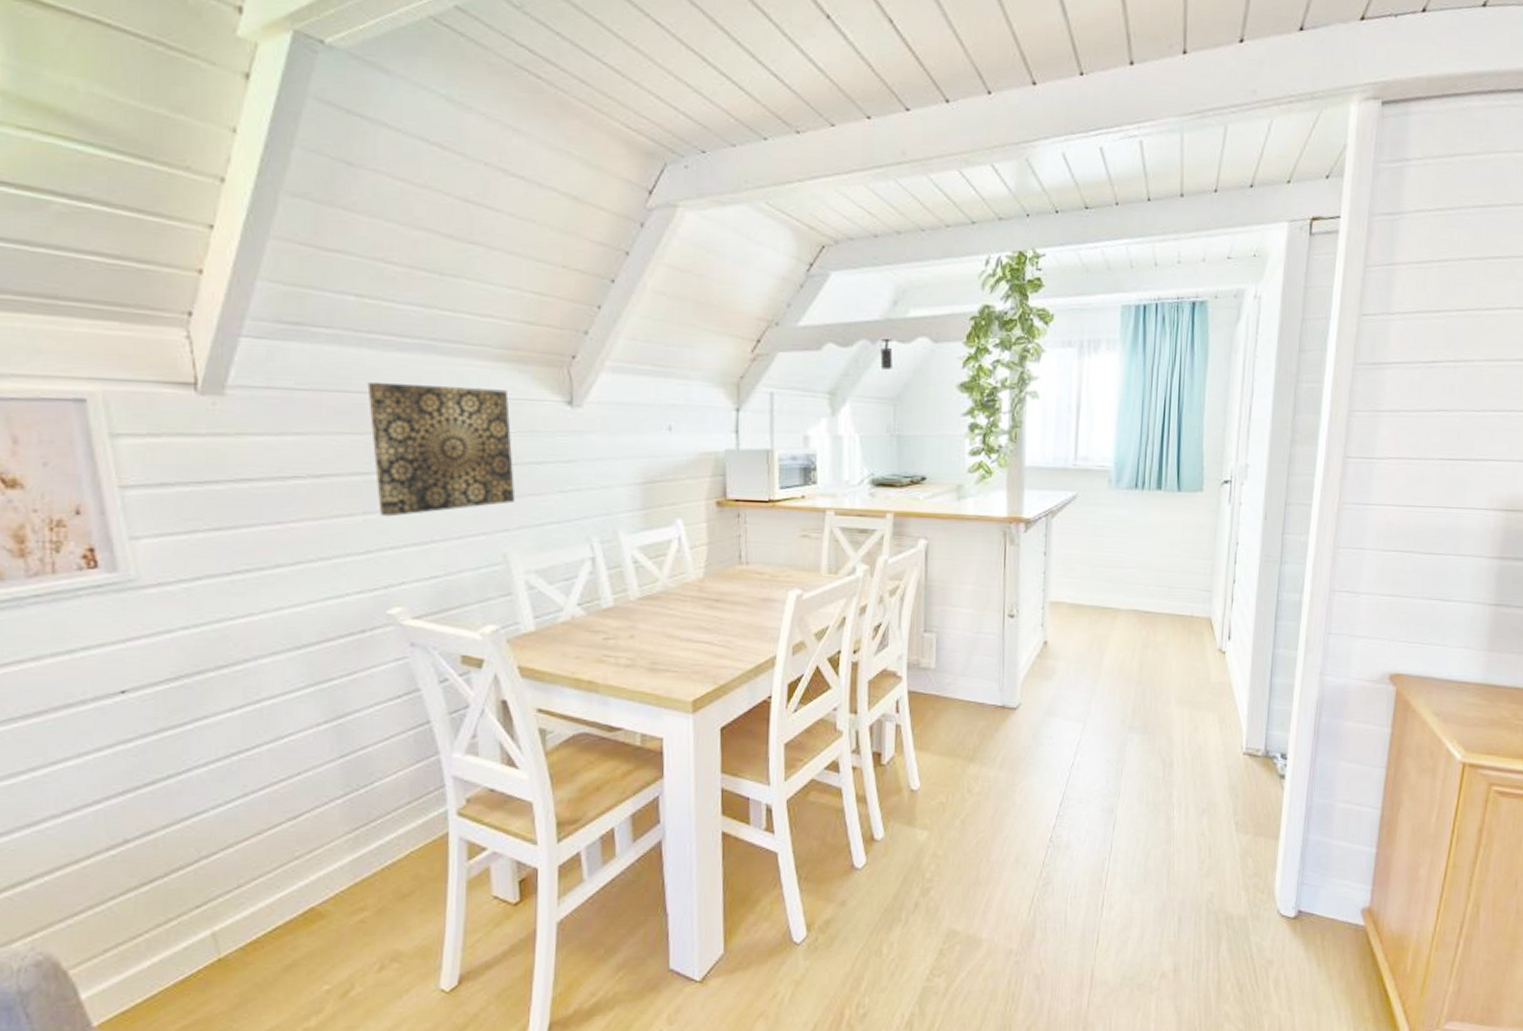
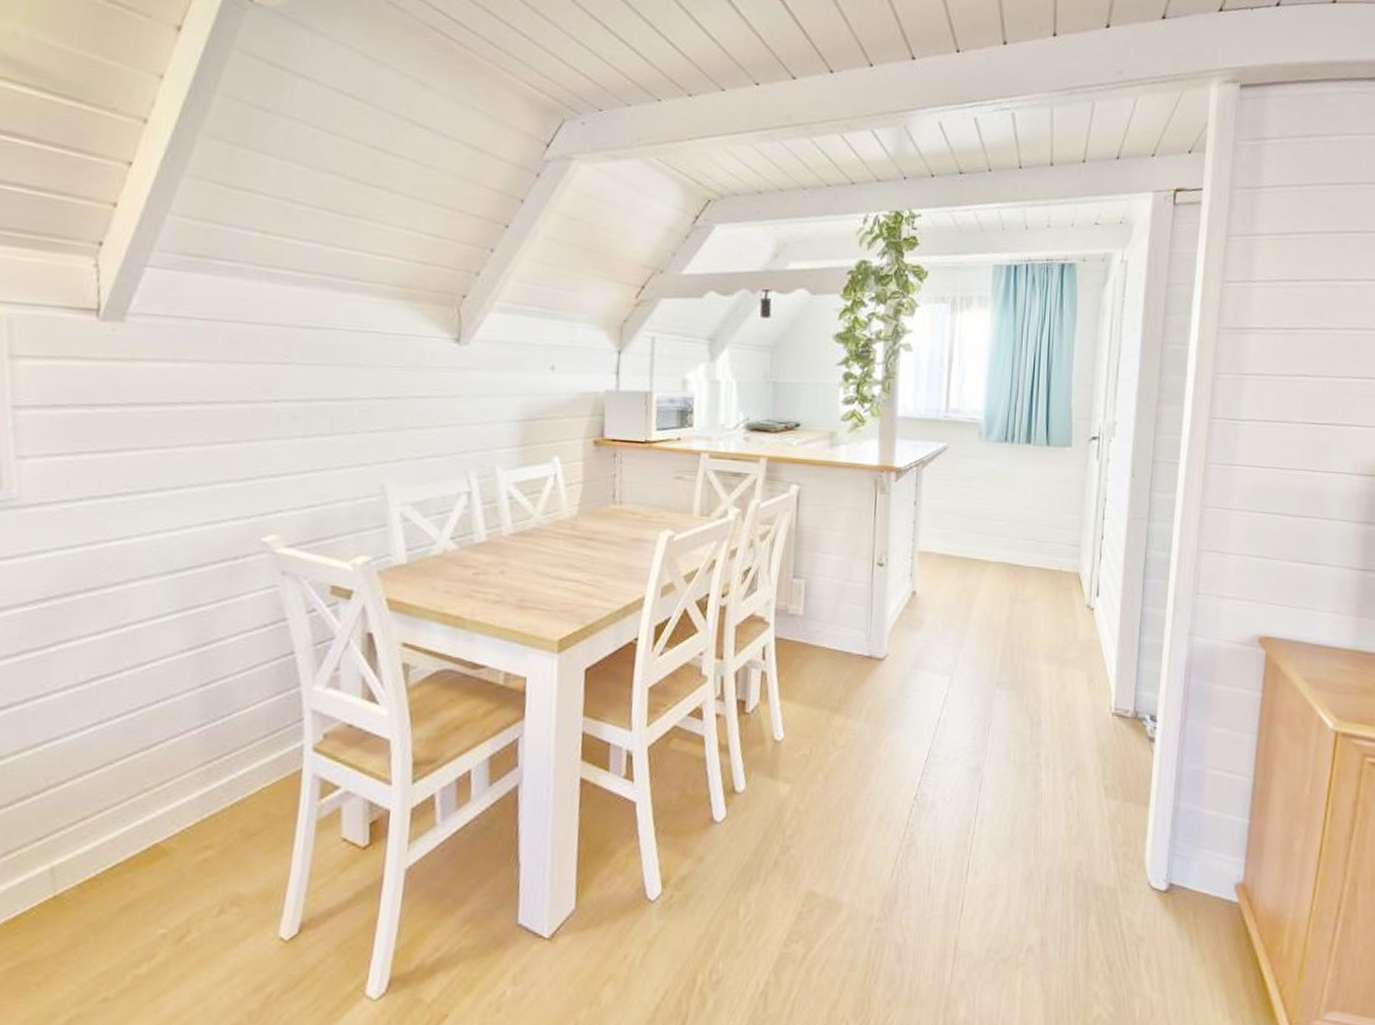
wall art: present [367,383,516,517] -> none [263,314,399,445]

